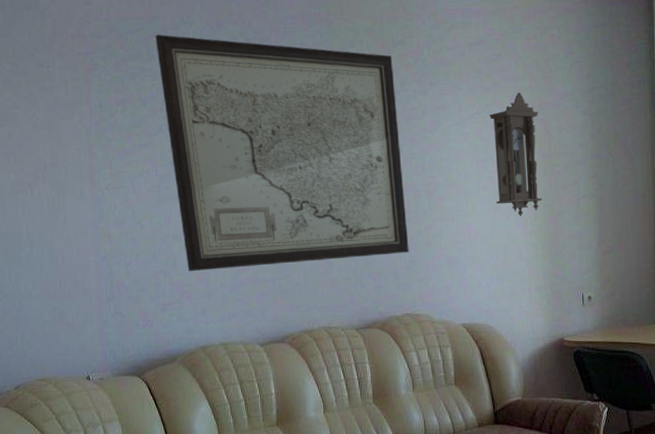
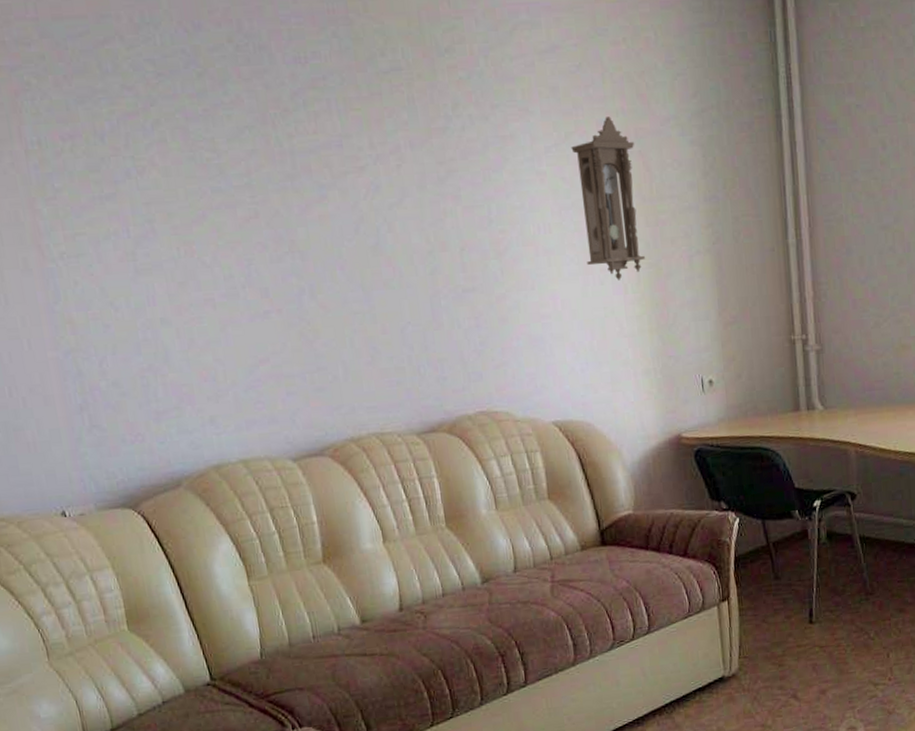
wall art: present [155,34,409,271] -> none [107,40,479,367]

